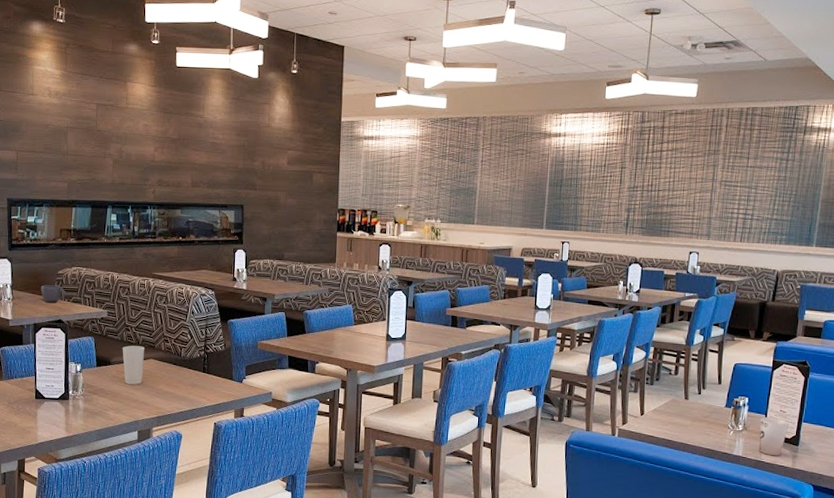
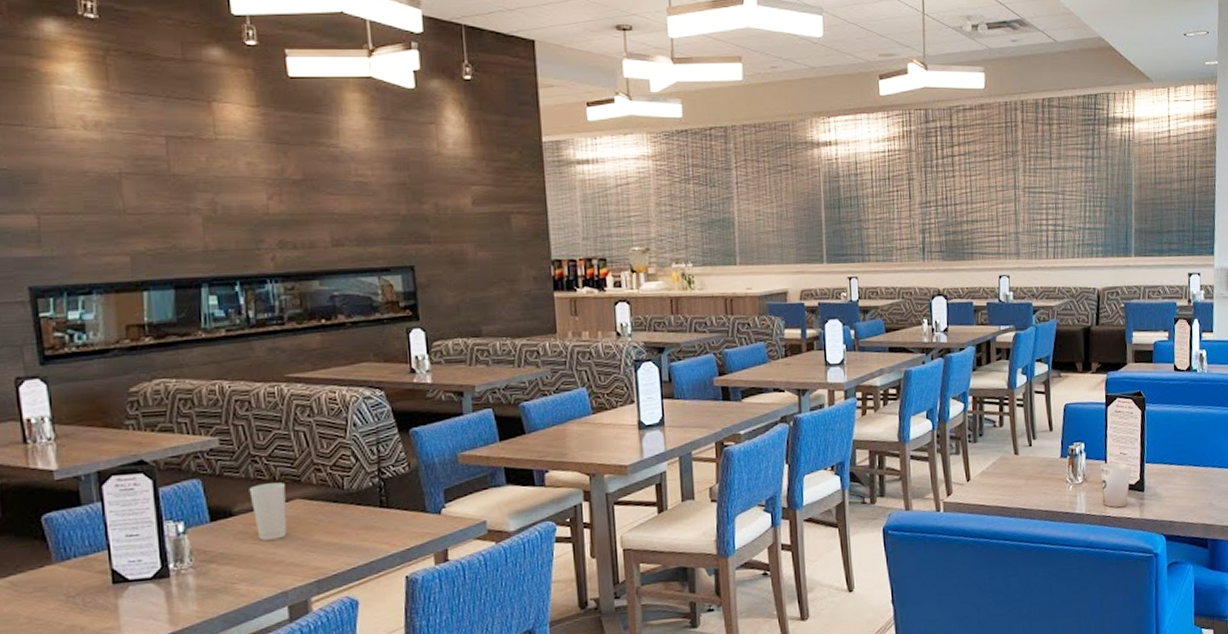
cup: present [40,285,66,304] -> none [102,409,148,438]

